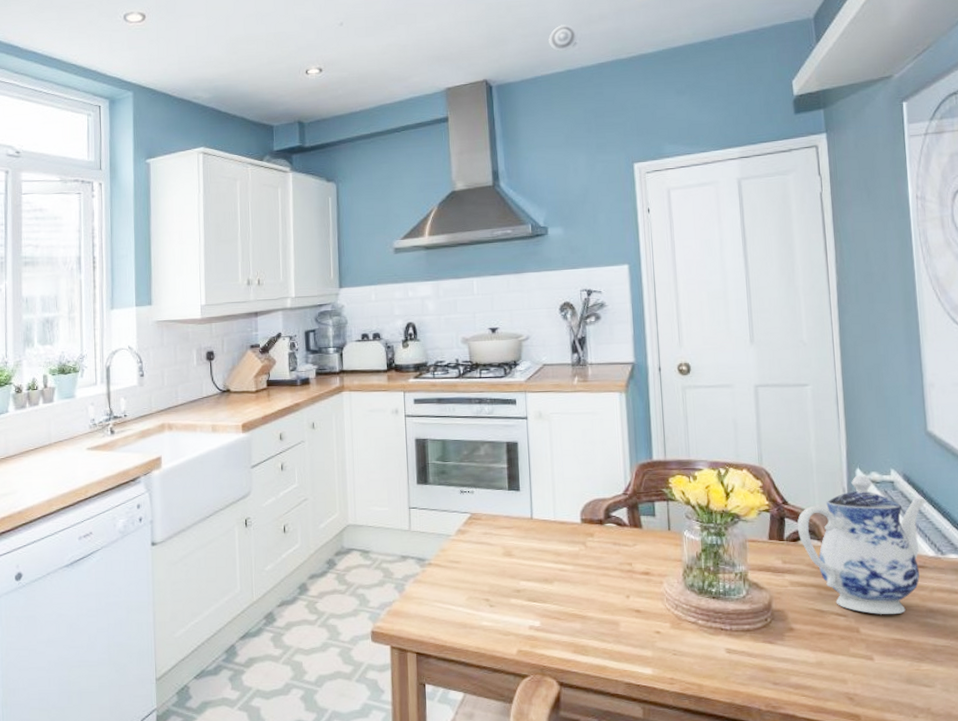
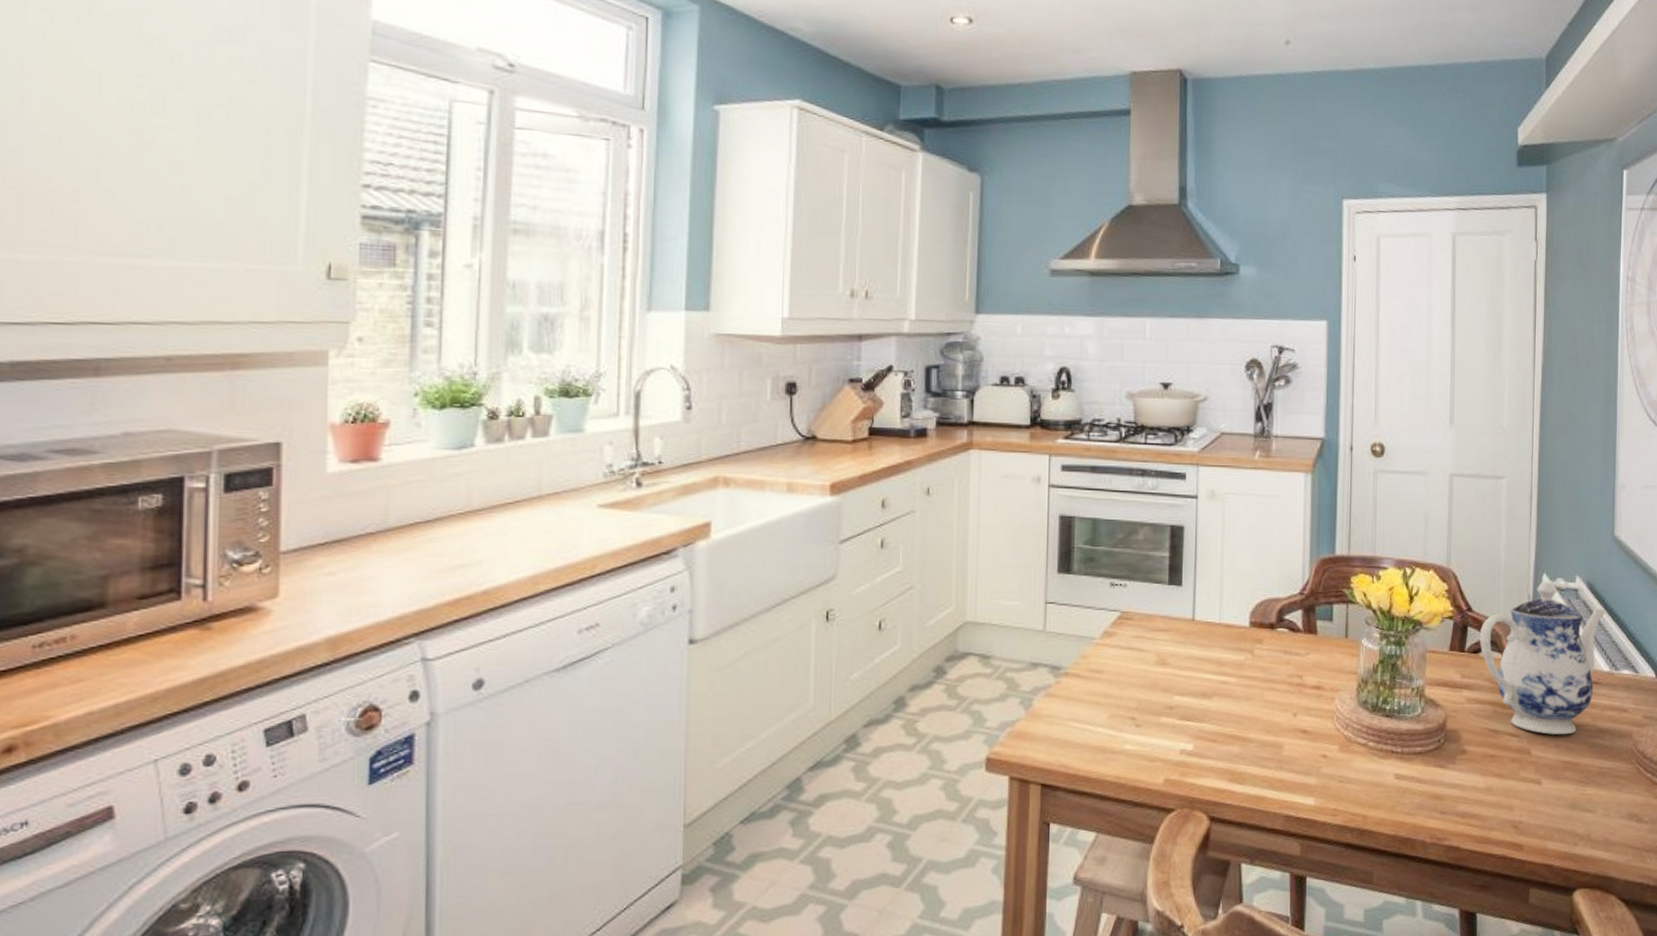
smoke detector: present [548,24,578,51] -> none [1258,16,1293,50]

